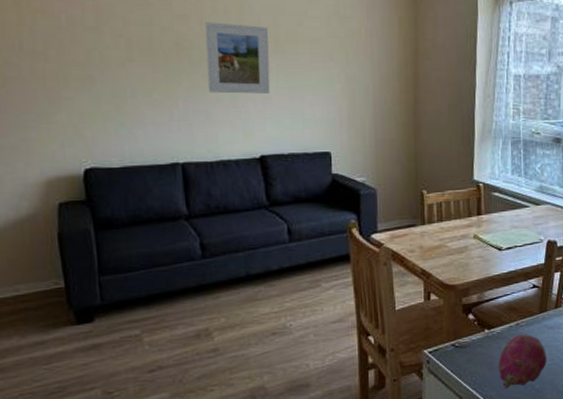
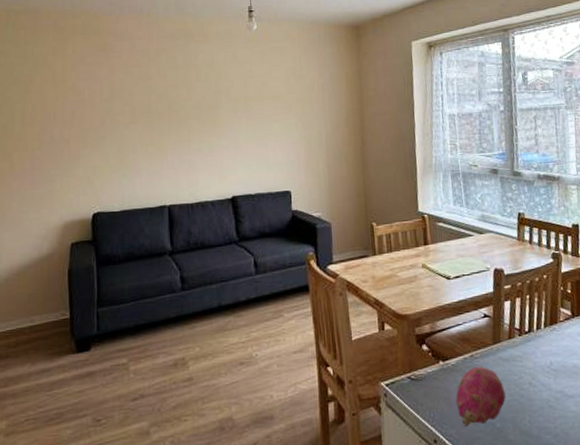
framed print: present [205,22,271,94] -> none [191,88,241,145]

